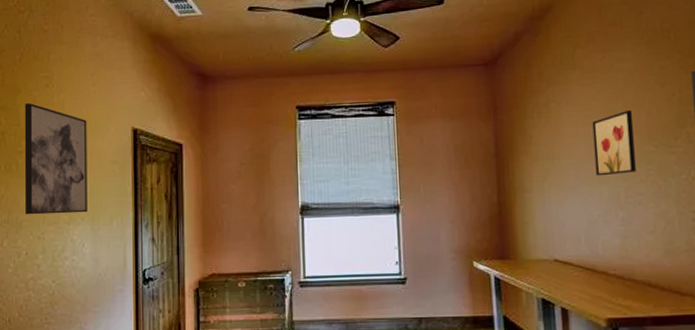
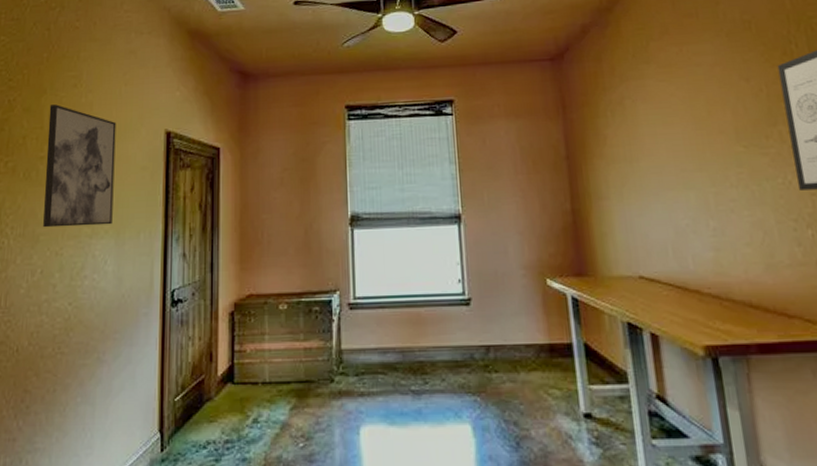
wall art: present [592,109,636,176] -> none [672,107,725,181]

